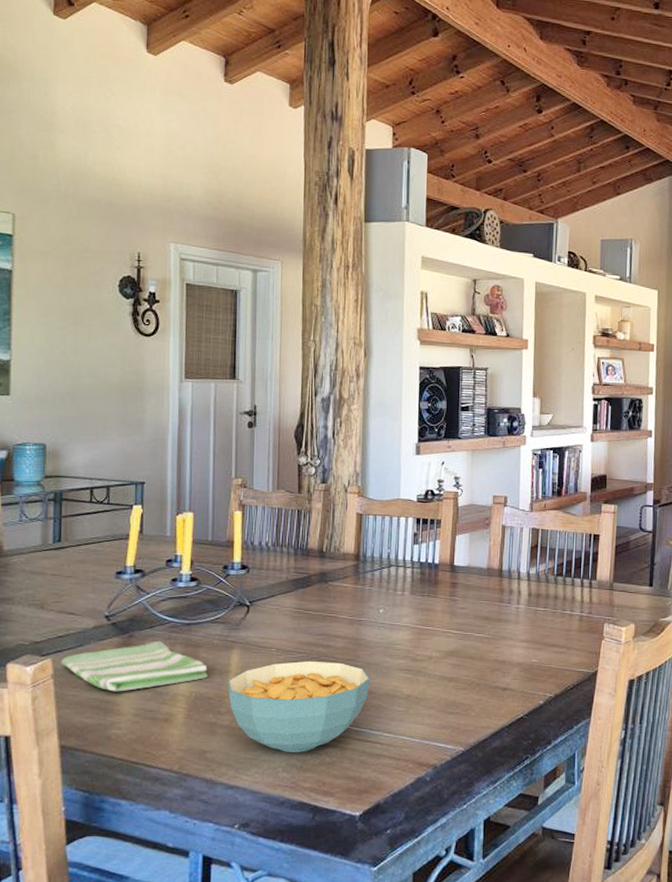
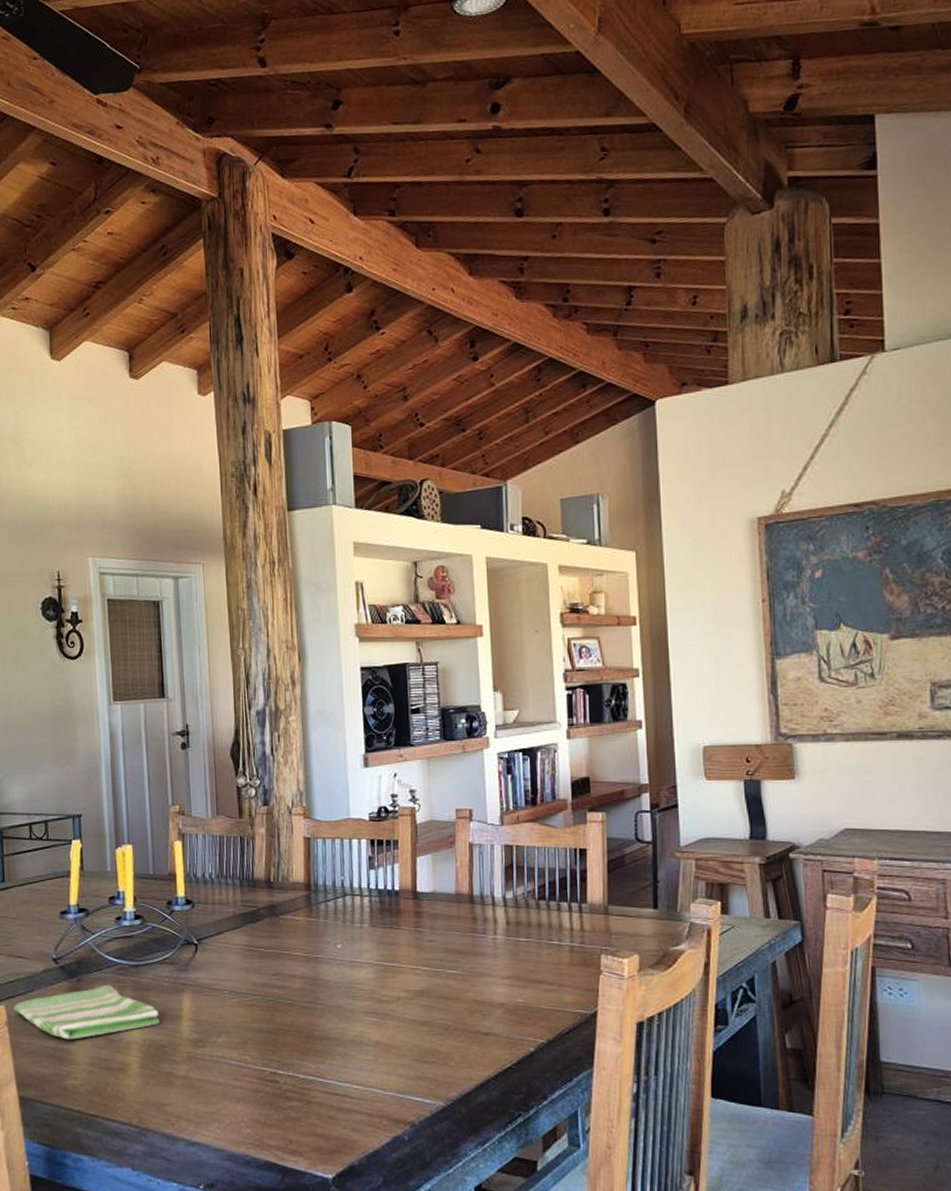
cereal bowl: present [227,660,371,752] -> none [180,1004,333,1106]

